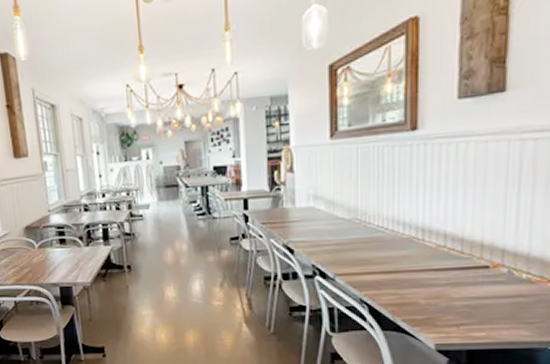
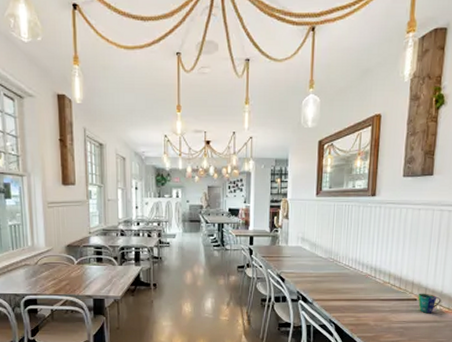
cup: none [491,257,529,285] -> present [418,293,442,313]

